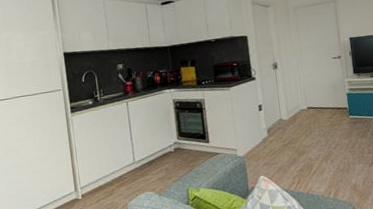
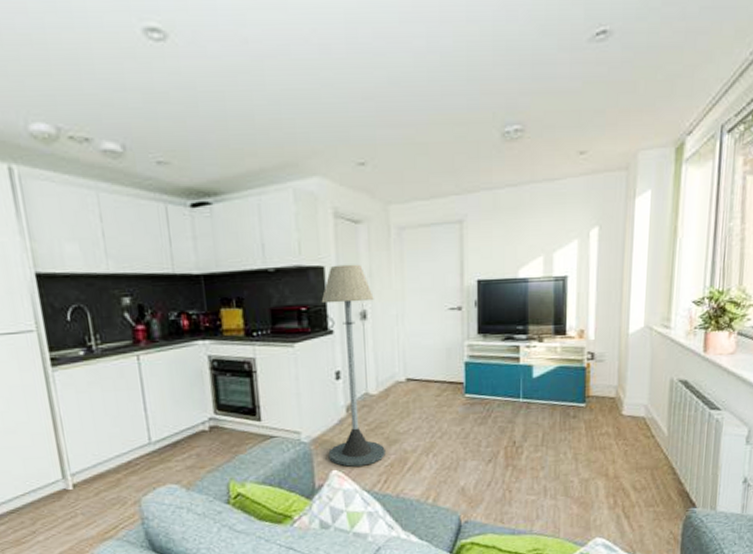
floor lamp: none [246,33,297,173] -> present [321,264,386,467]

